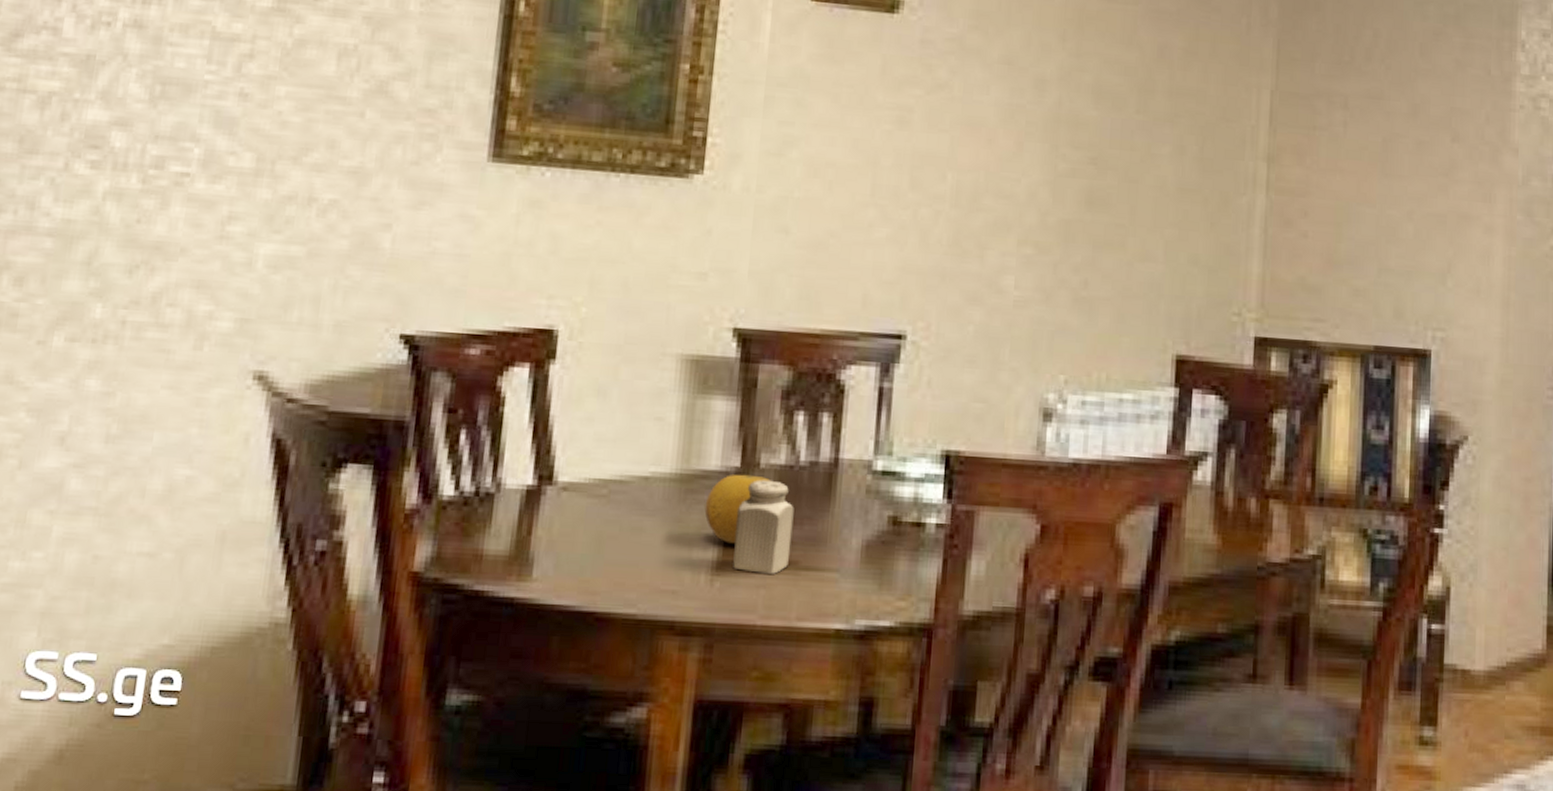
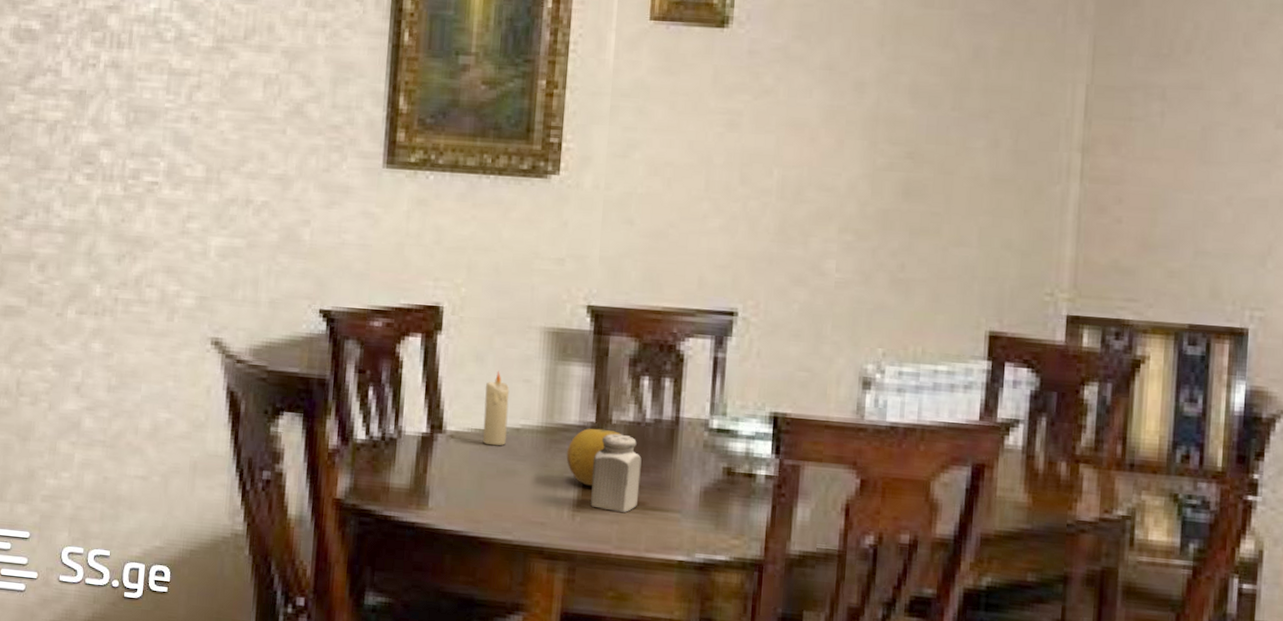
candle: none [602,407,638,499] -> present [482,370,510,446]

